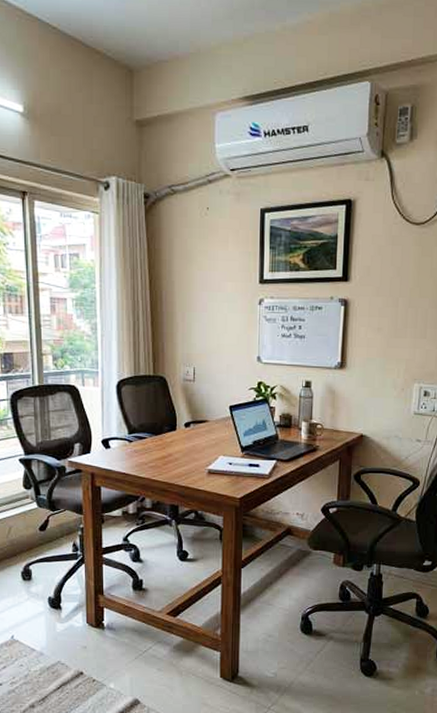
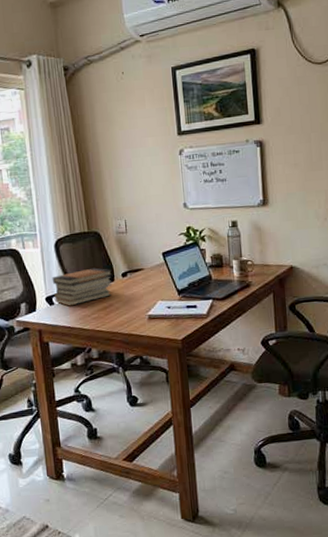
book stack: none [110,414,175,452] -> present [52,267,113,306]

